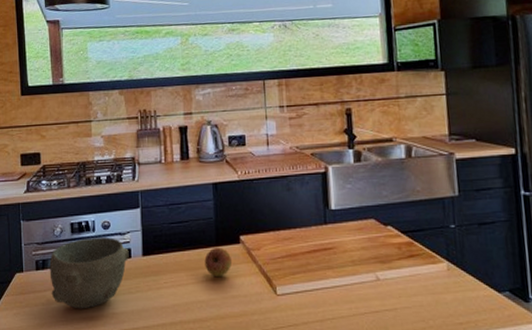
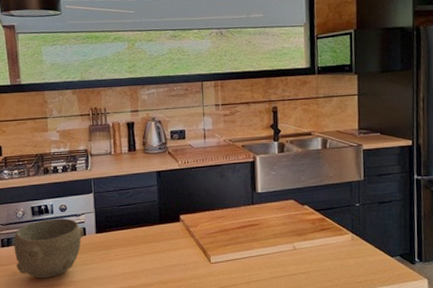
fruit: present [204,247,233,276] -> none [149,225,174,249]

